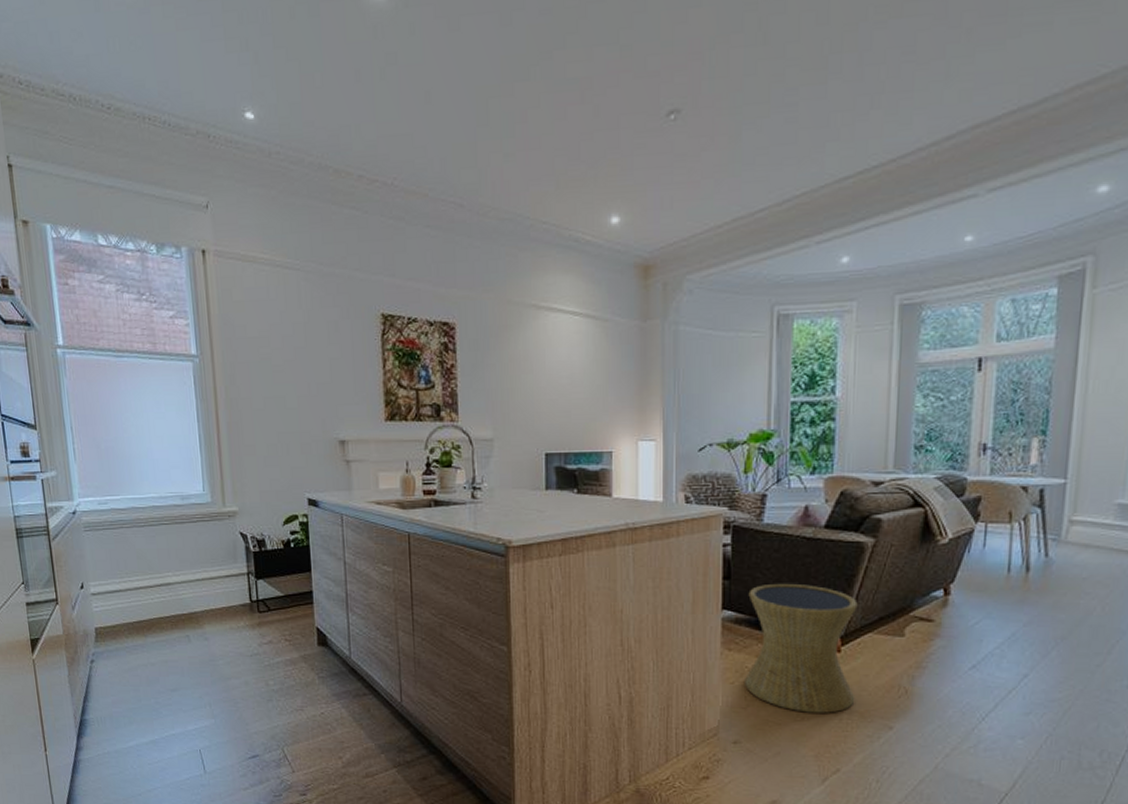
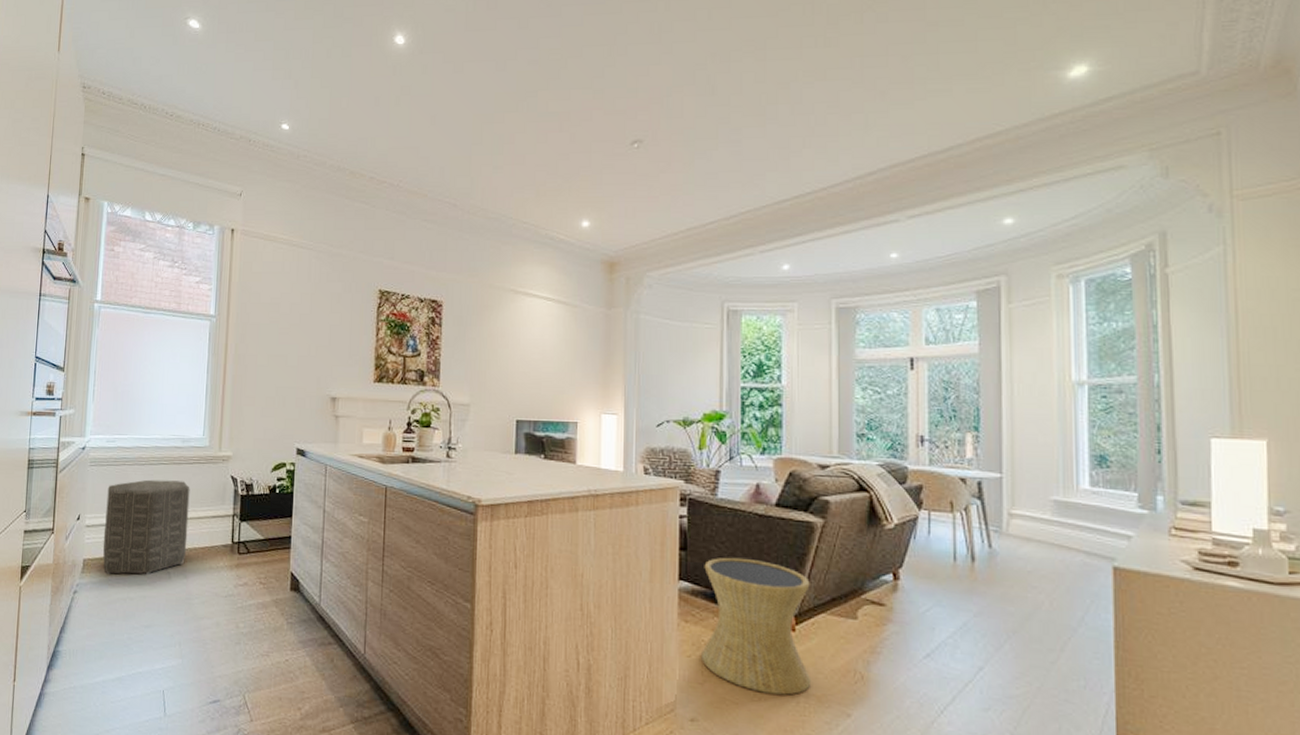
ottoman: none [108,541,203,641] -> present [102,479,190,574]

